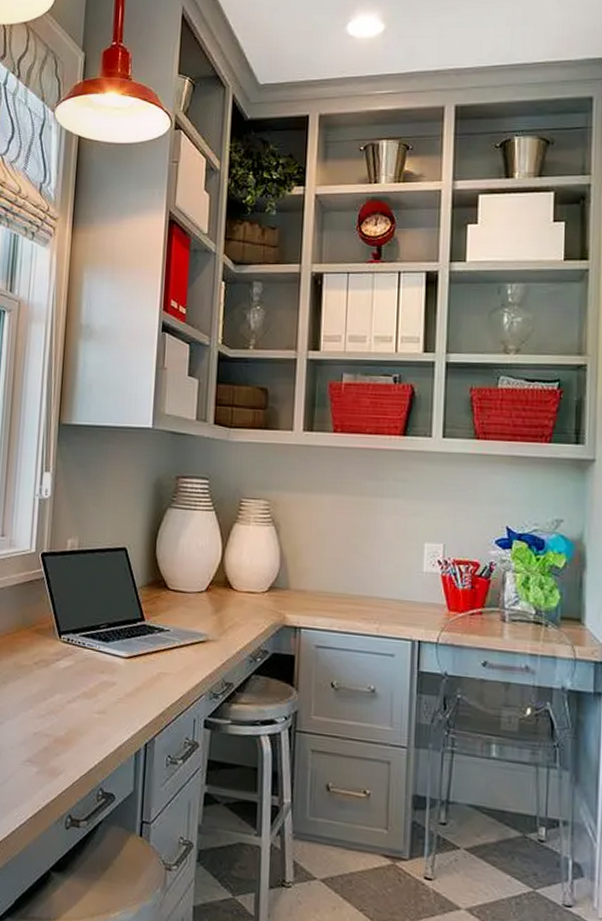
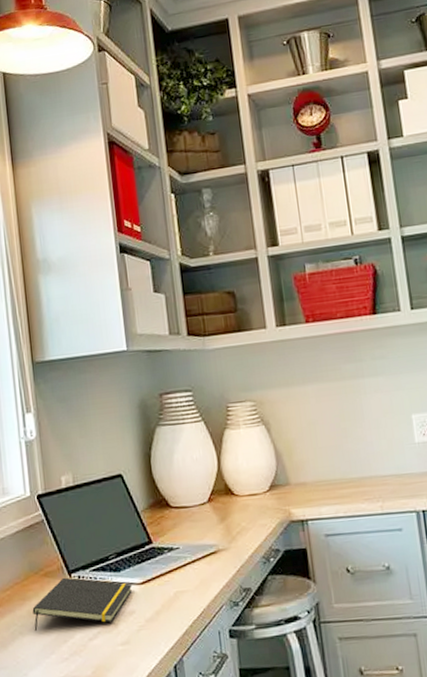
notepad: none [17,637,118,689] -> present [32,577,133,631]

